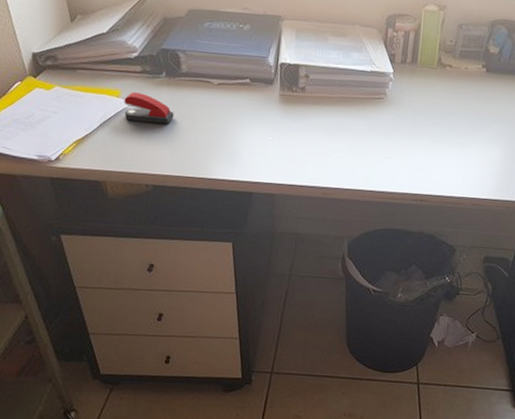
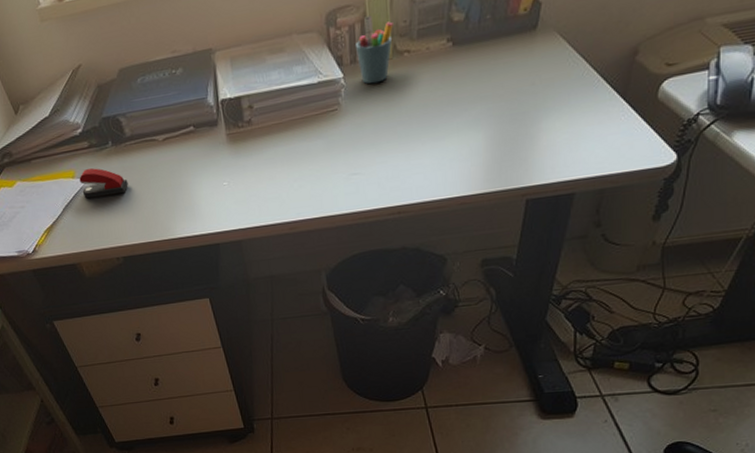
pen holder: none [407,28,442,86] -> present [354,16,393,84]

